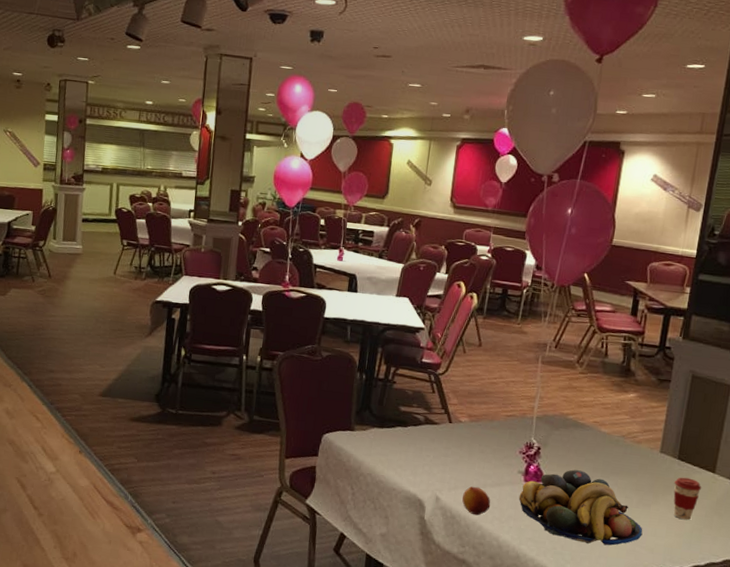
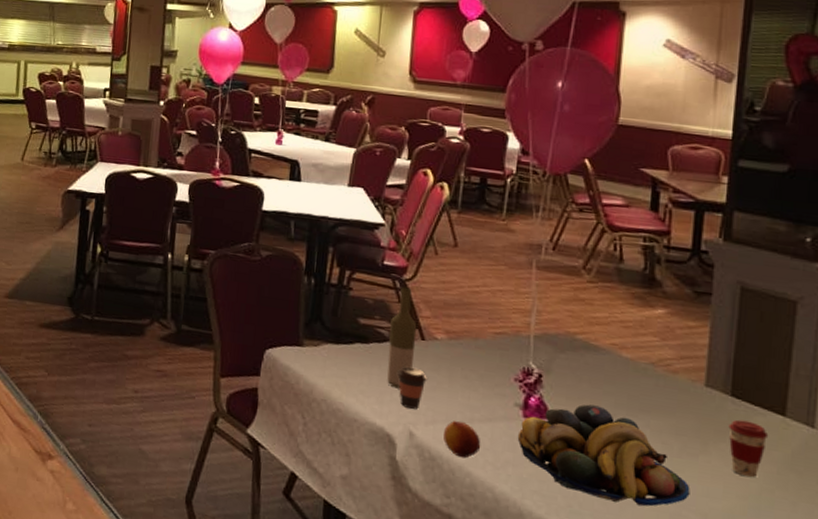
bottle: none [420,380,446,463] -> present [387,287,417,389]
coffee cup: none [428,444,452,479] -> present [396,366,427,409]

